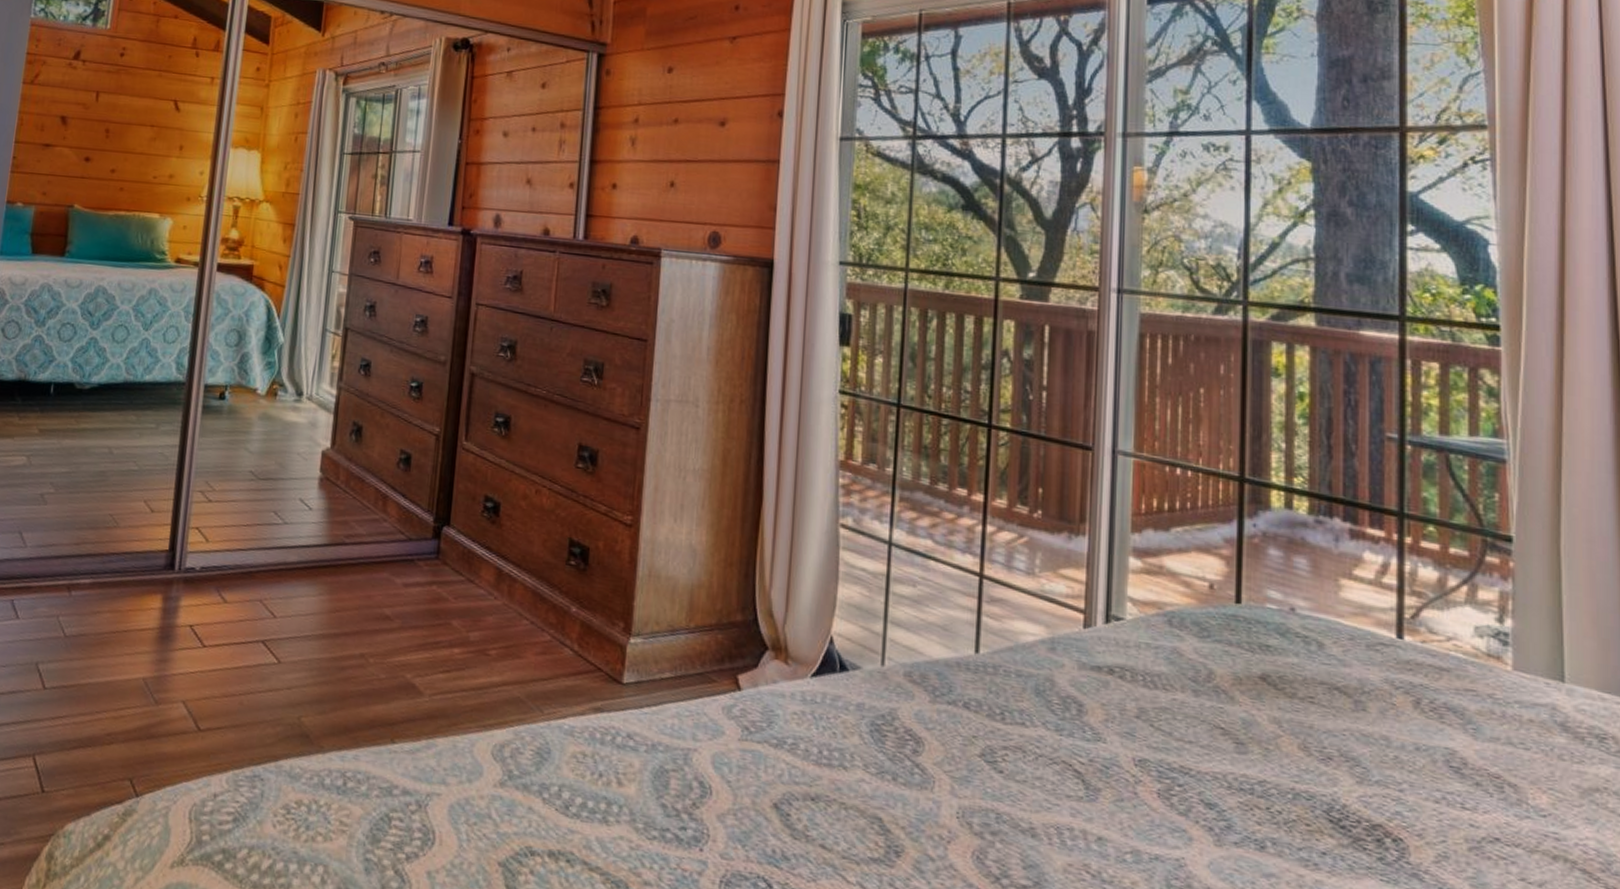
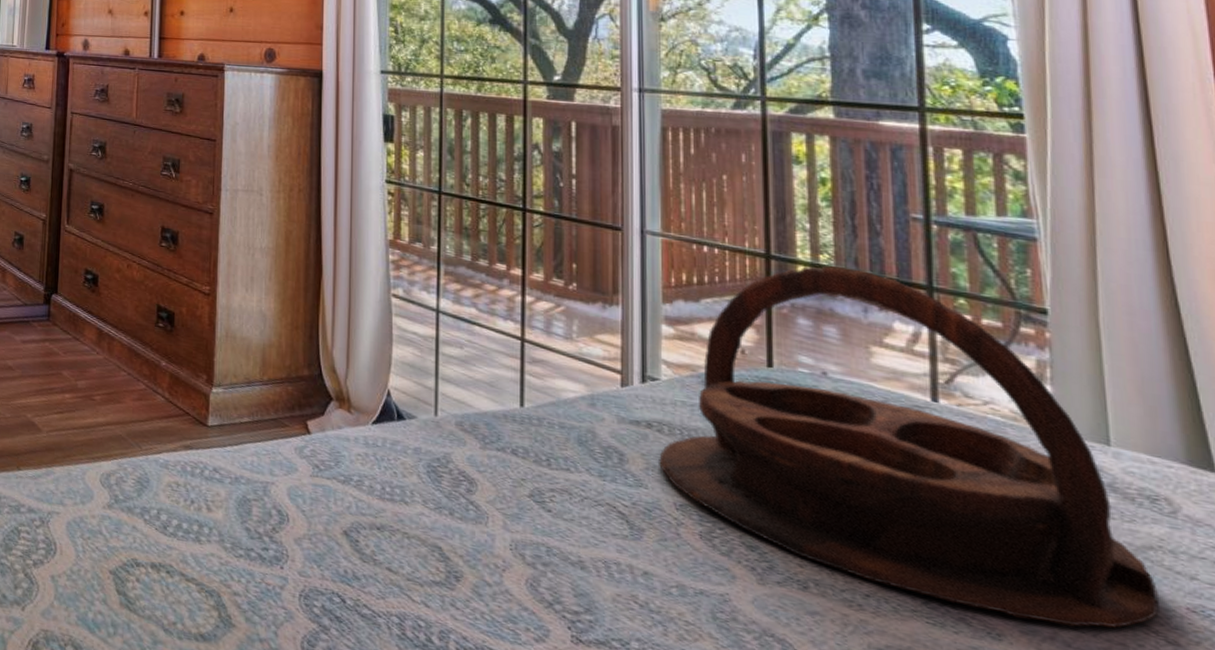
serving tray: none [1119,490,1603,878] -> present [659,266,1160,628]

